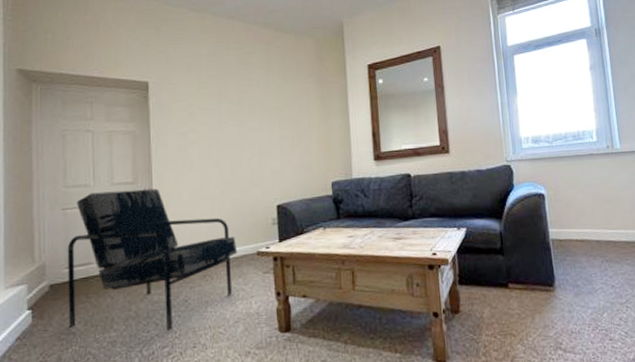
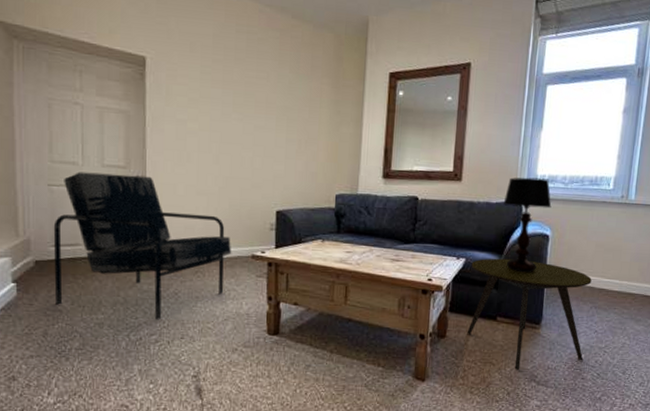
side table: none [473,221,607,338] -> present [467,258,592,370]
table lamp: none [493,140,541,234] -> present [503,177,552,272]

